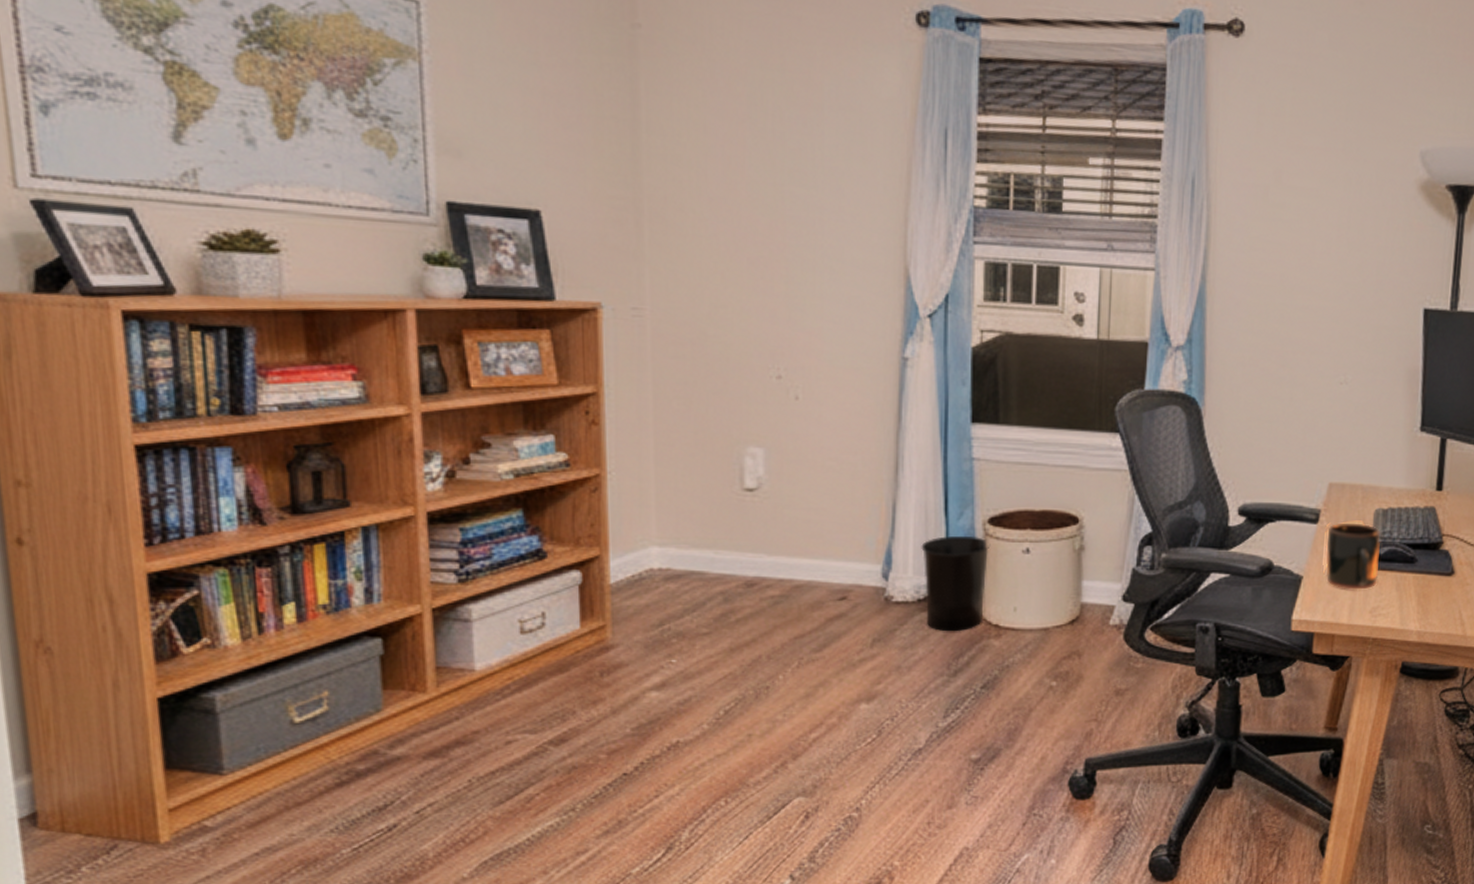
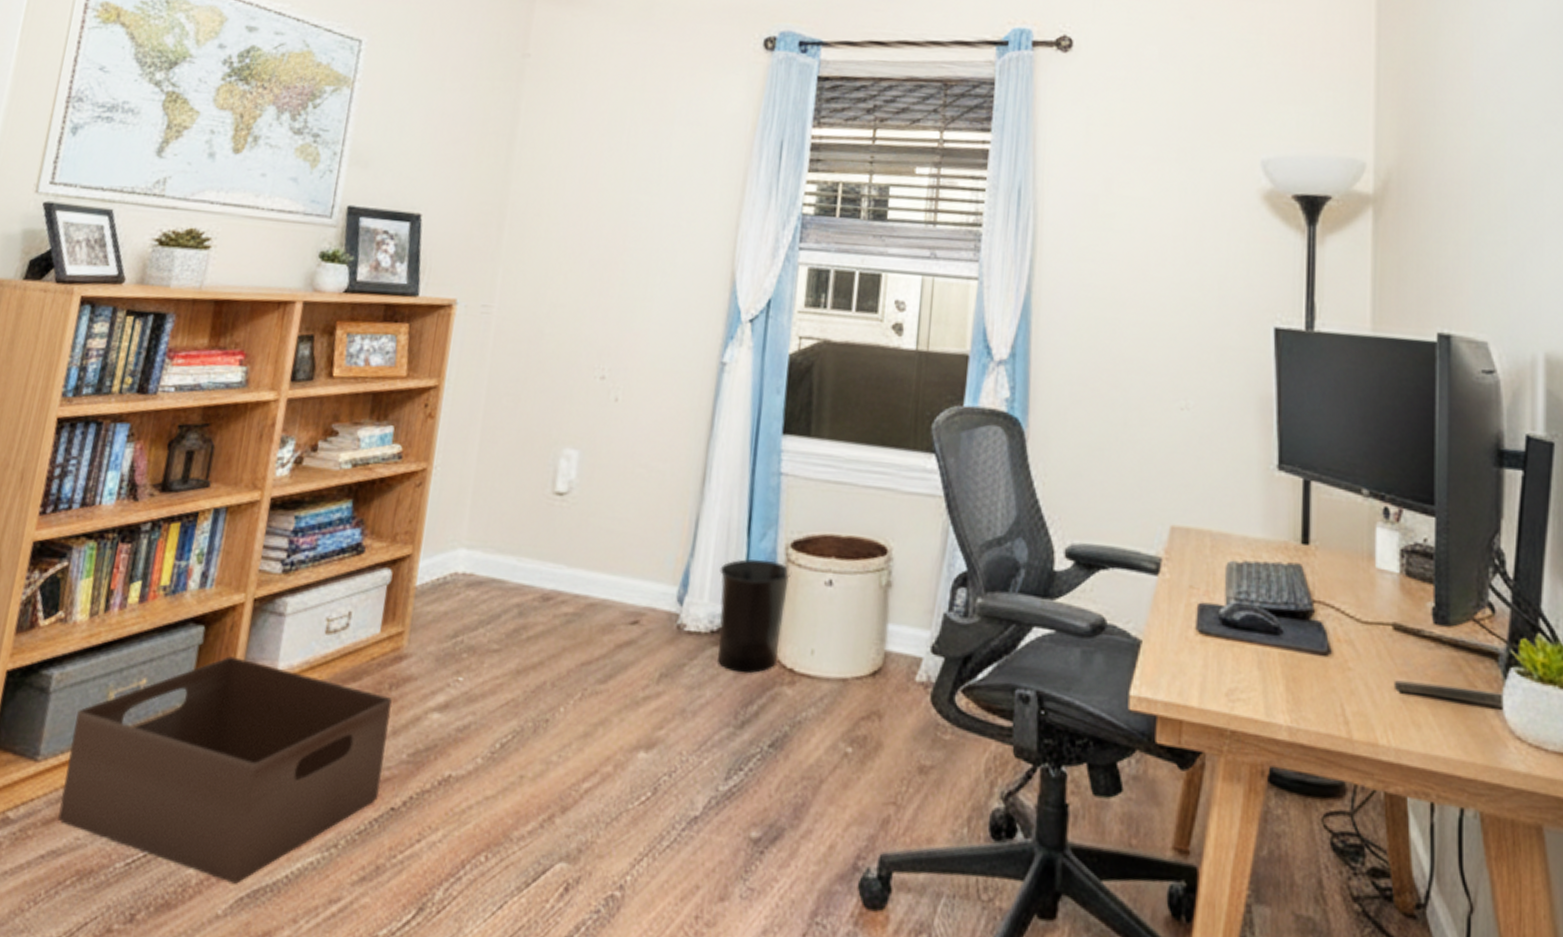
storage basket: none [256,663,609,851] -> present [58,656,392,884]
mug: present [1325,523,1381,590] -> none [1168,576,1237,664]

